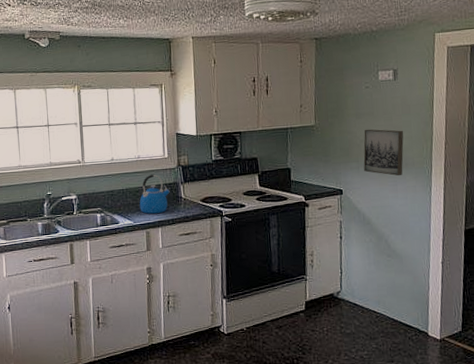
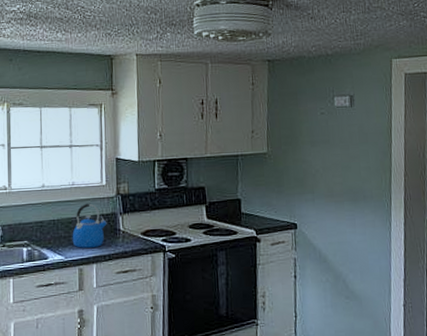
wall art: present [363,129,404,176] -> none [319,158,362,210]

